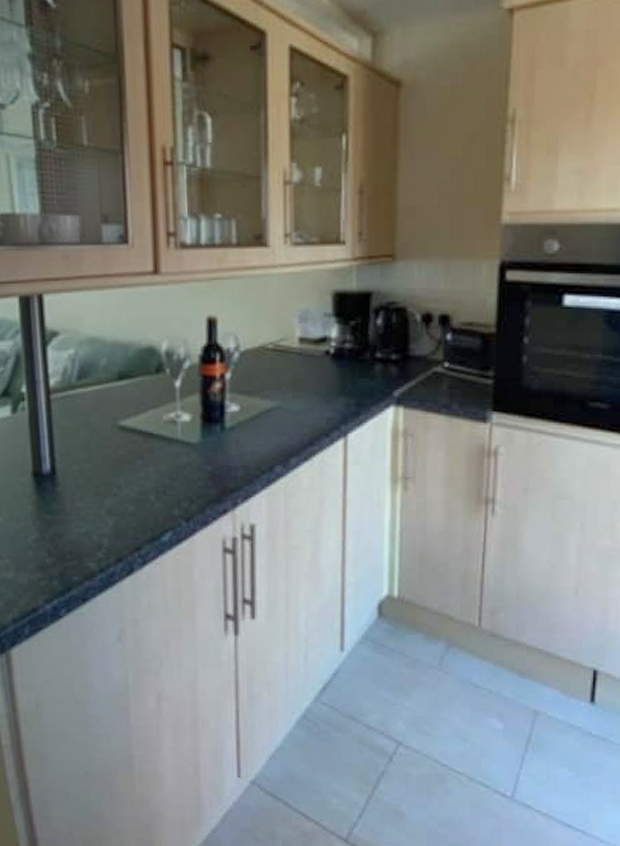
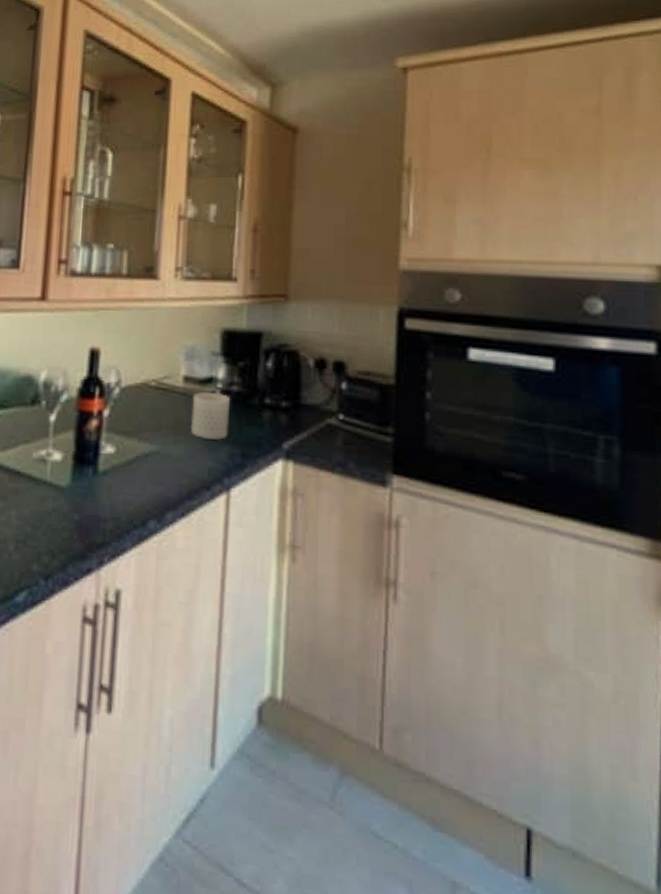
mug: none [307,350,345,393] -> present [190,391,231,440]

